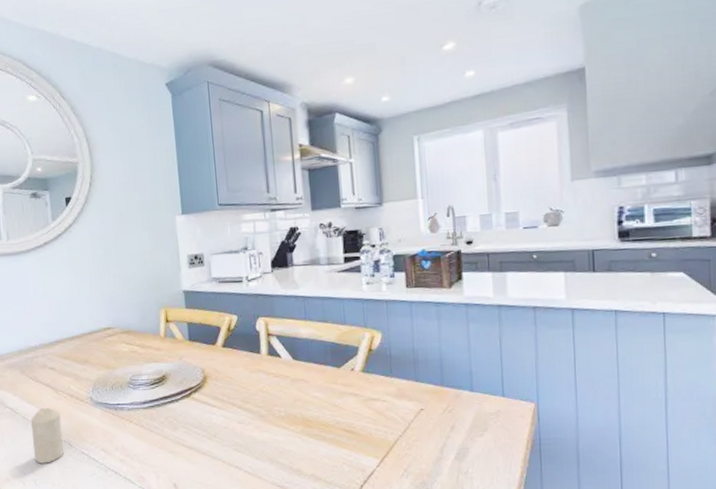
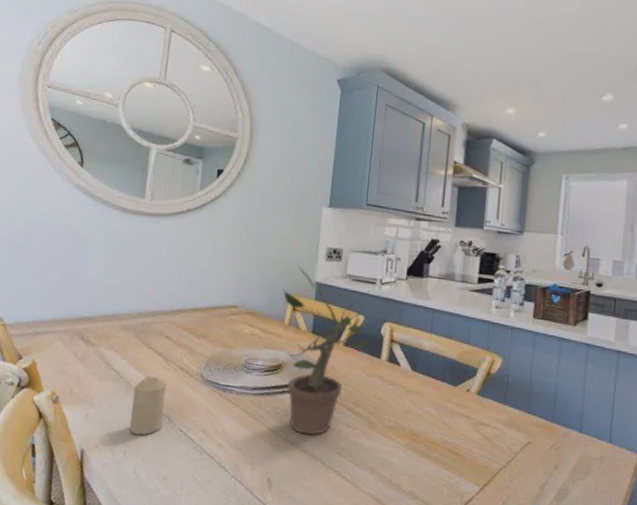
potted plant: none [152,276,245,438] -> present [283,264,371,435]

